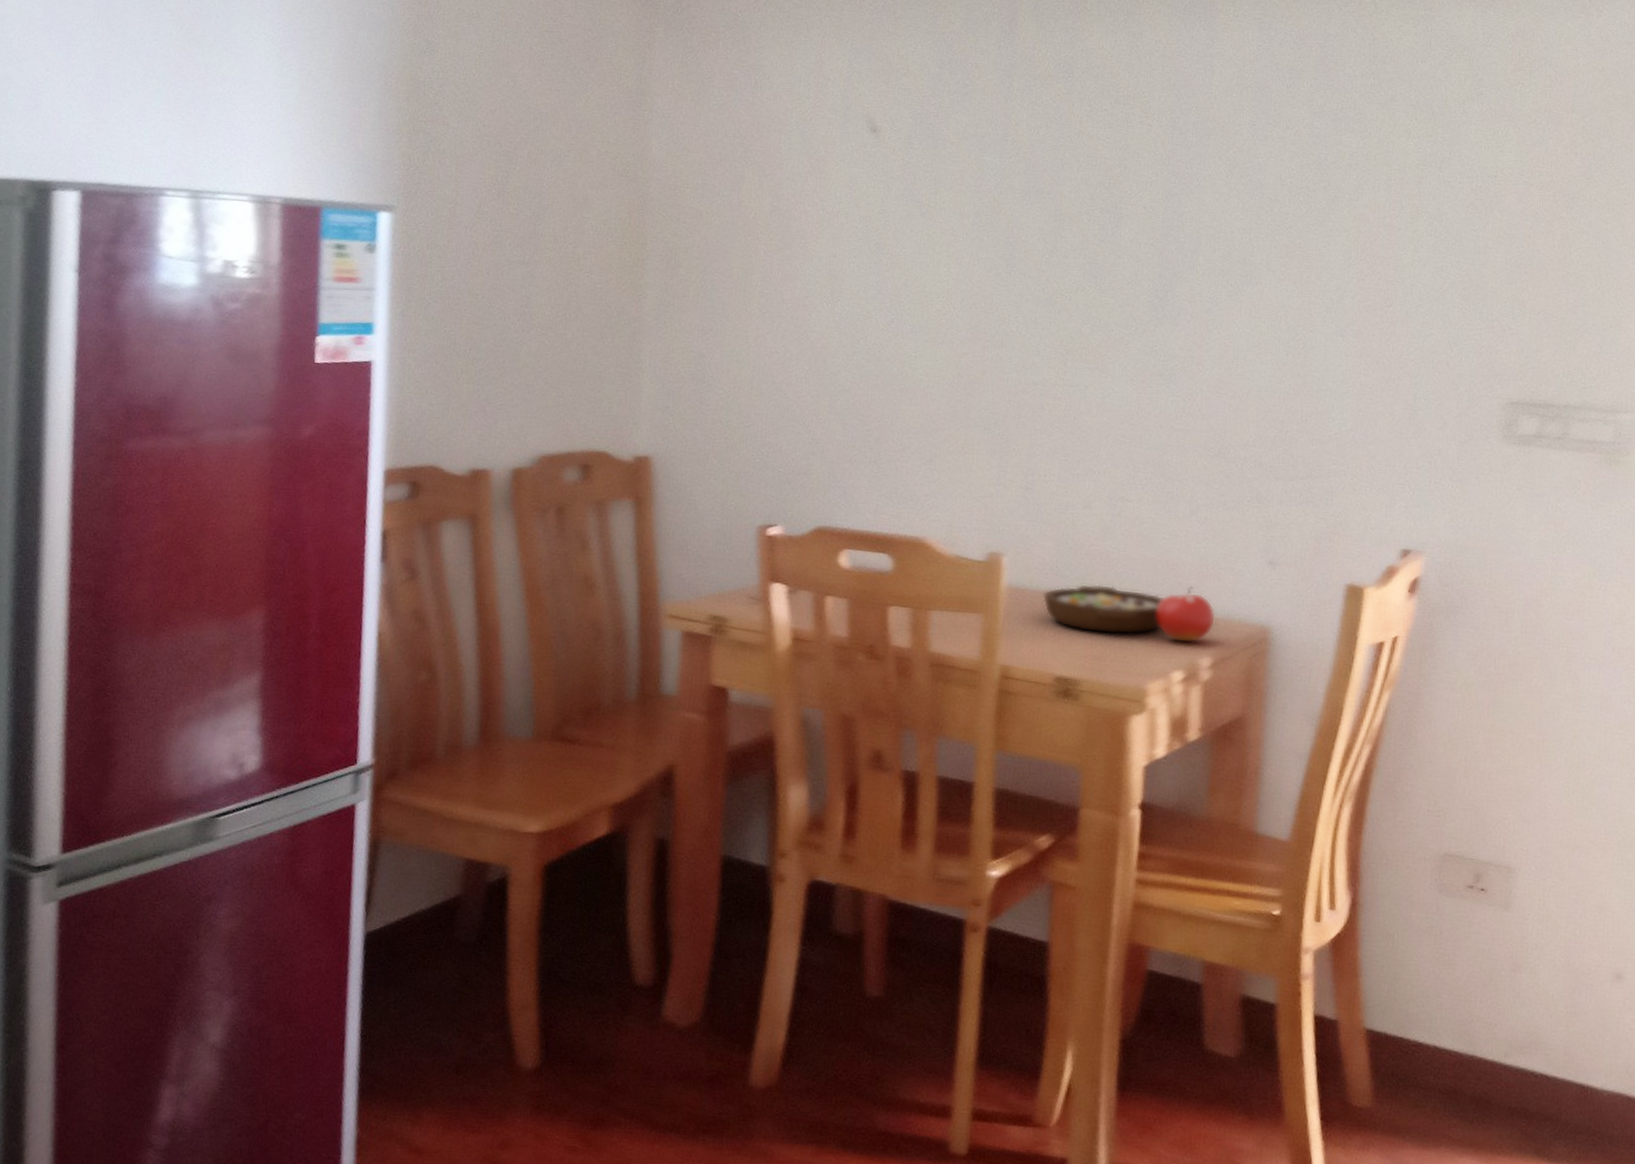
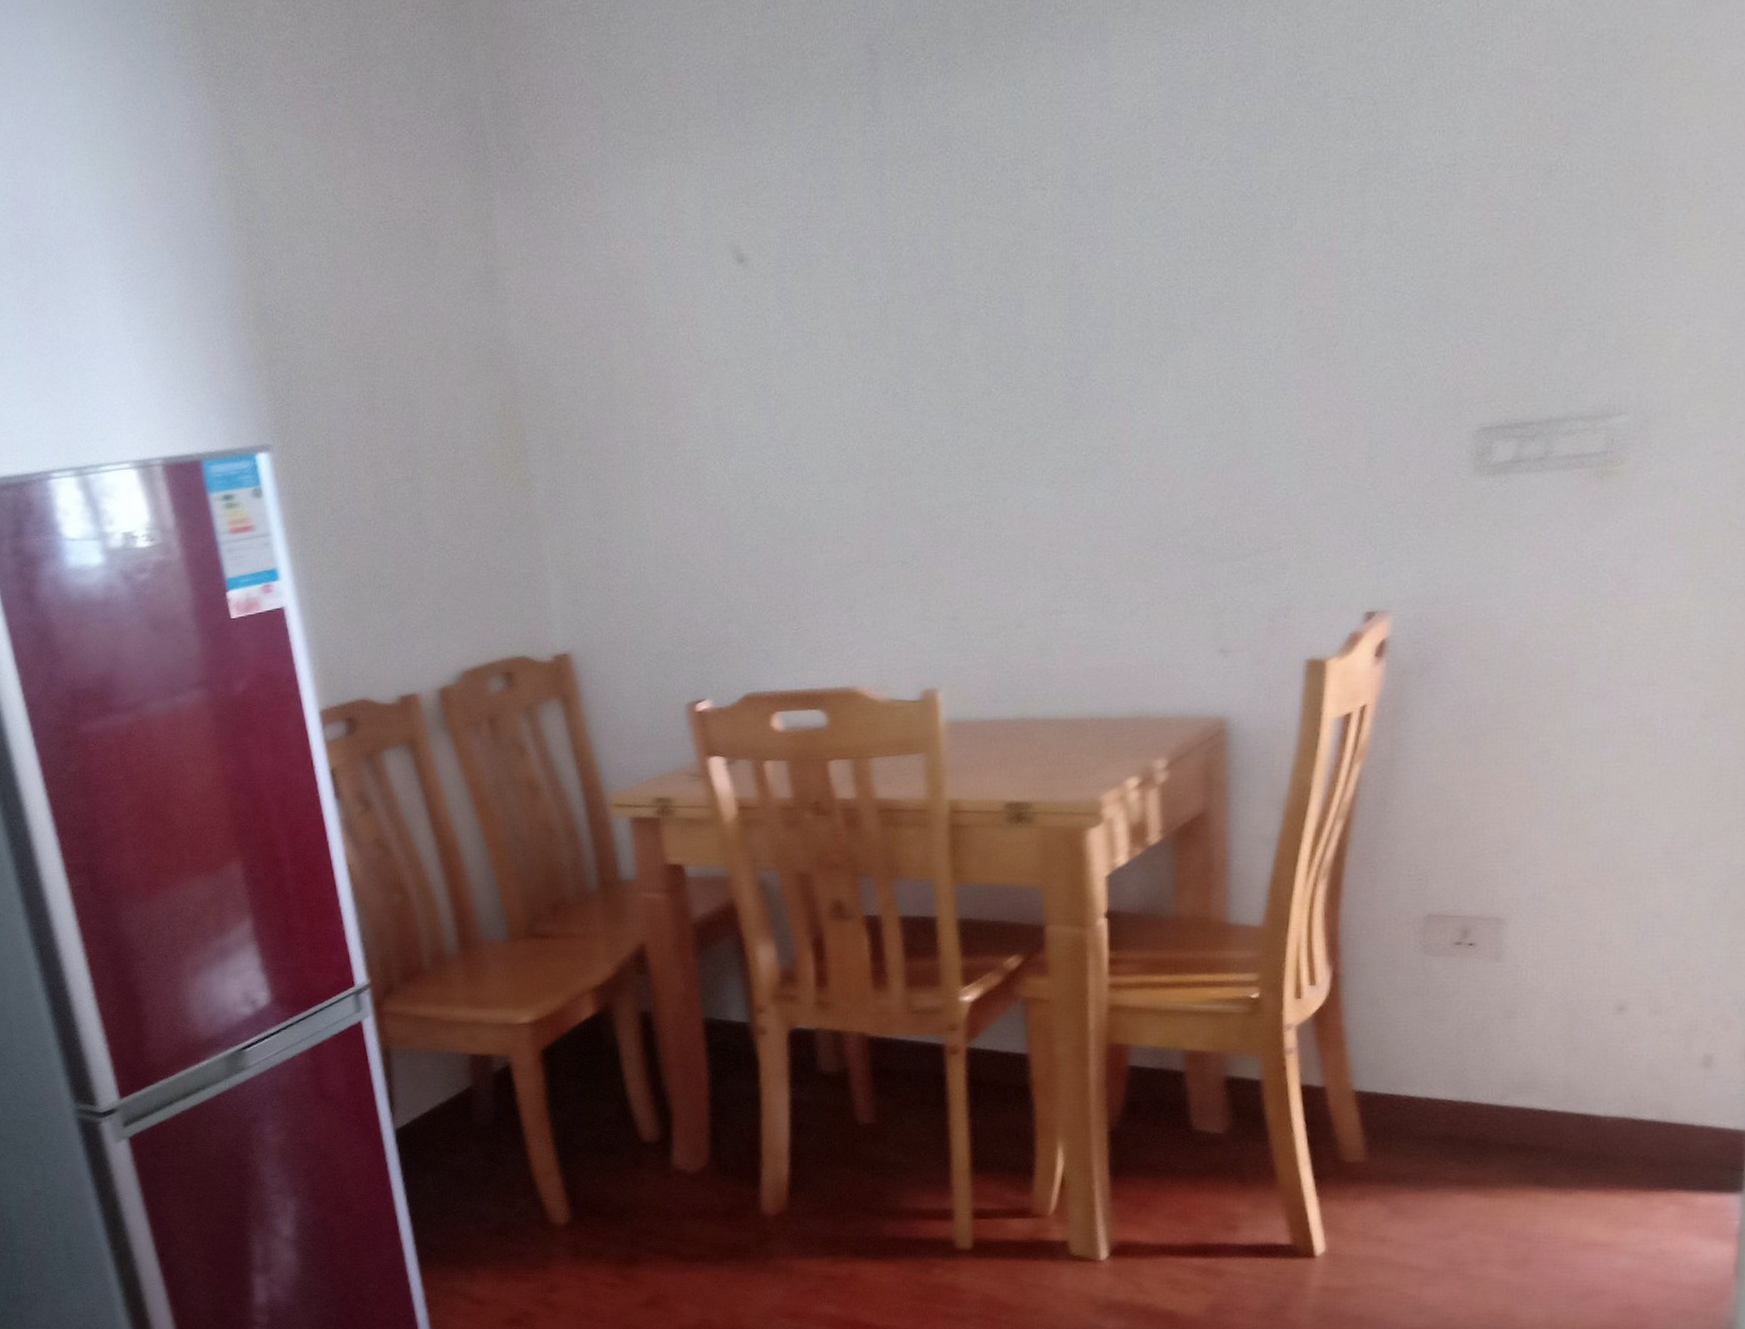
bowl: present [1042,583,1164,635] -> none [983,703,1110,753]
fruit: present [1156,586,1216,643] -> none [1104,690,1167,749]

